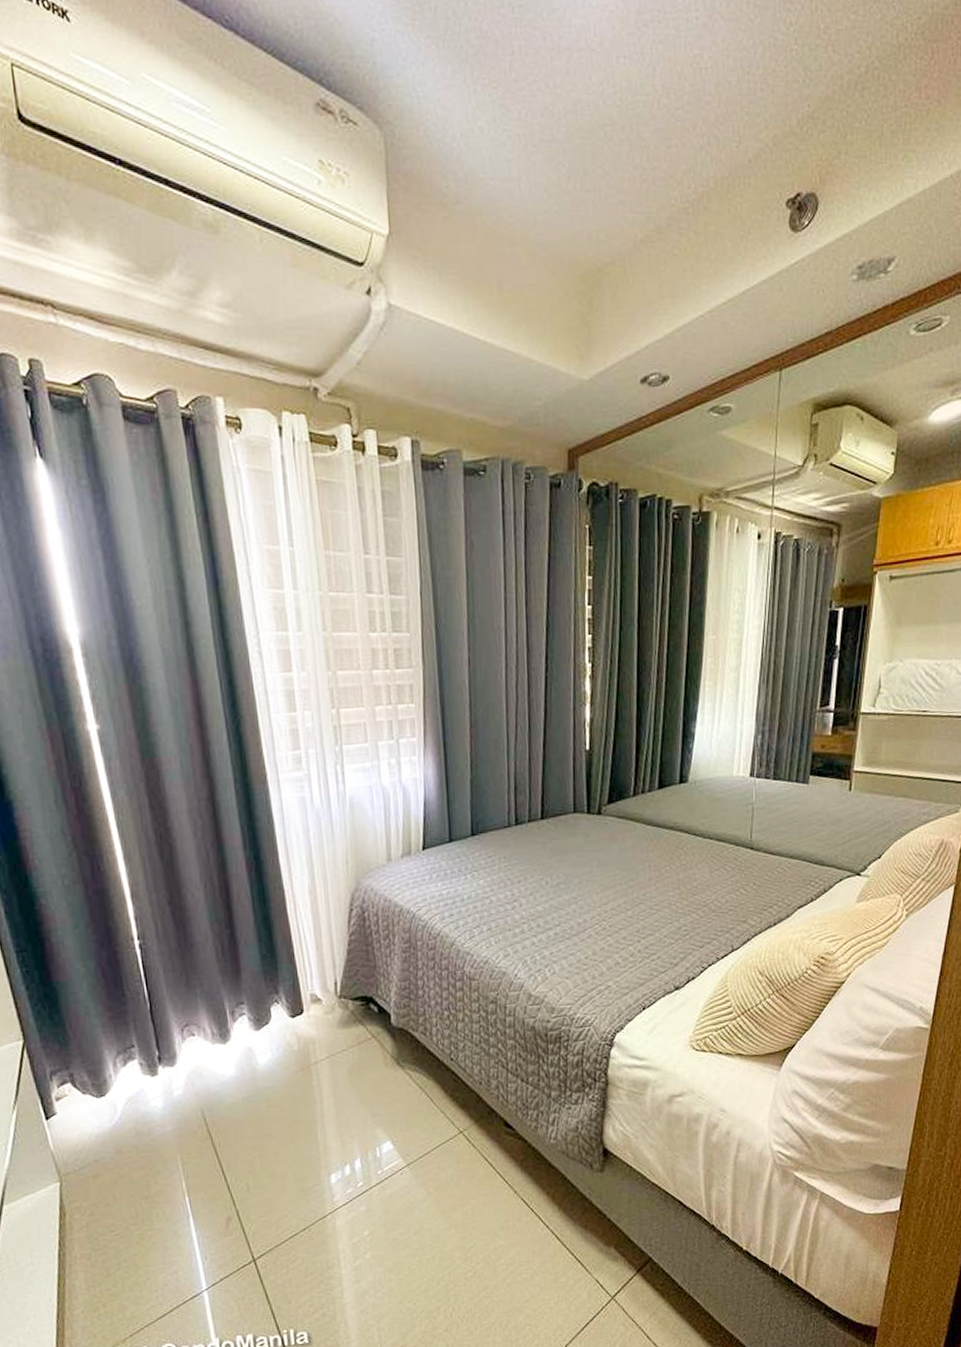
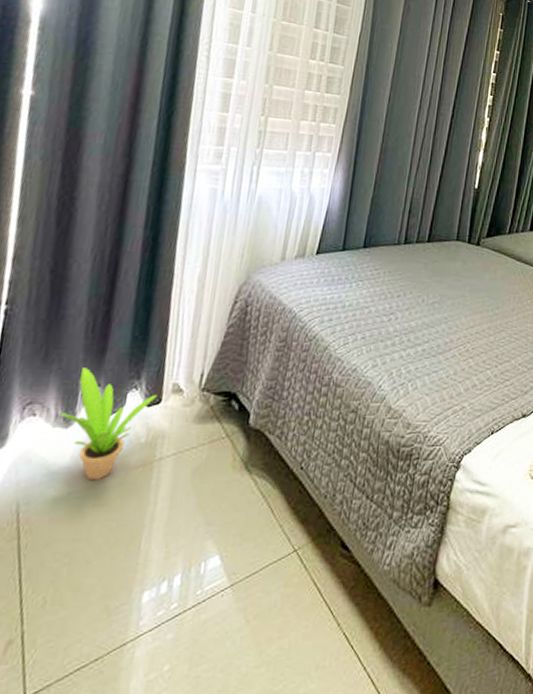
potted plant: none [215,988,298,1087] -> present [60,368,157,481]

